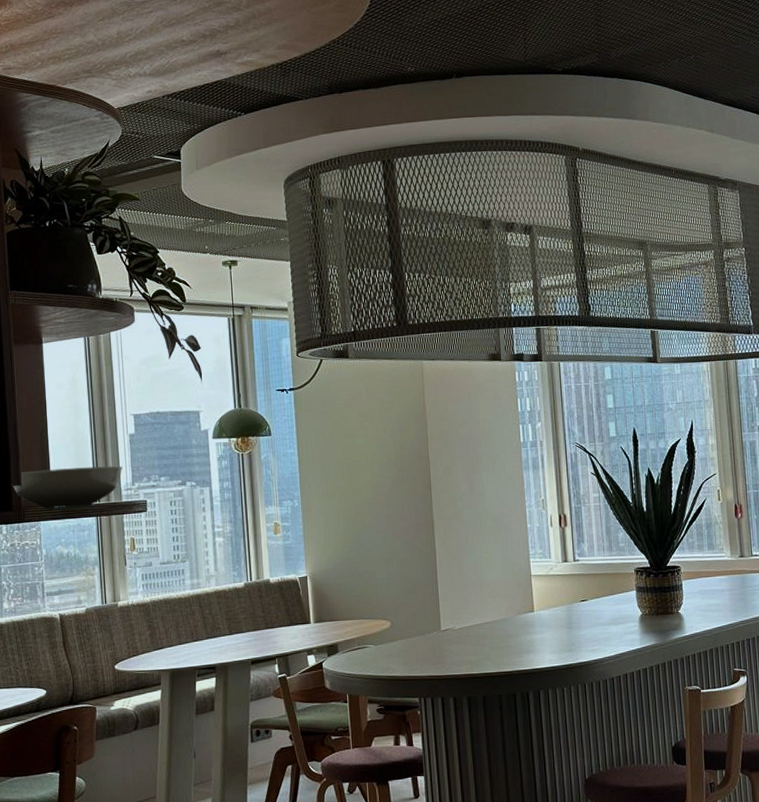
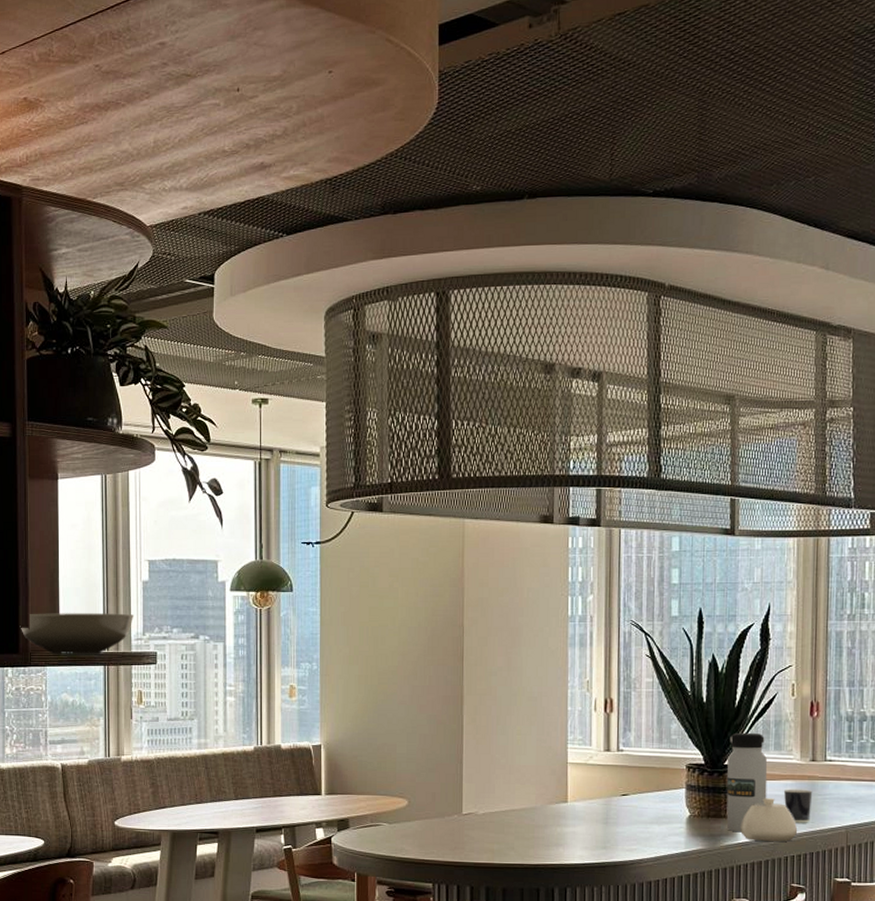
water bottle: none [669,535,706,626] -> present [726,732,768,833]
sugar bowl: none [686,593,735,633] -> present [740,798,798,842]
mug: none [719,582,745,613] -> present [783,789,813,823]

